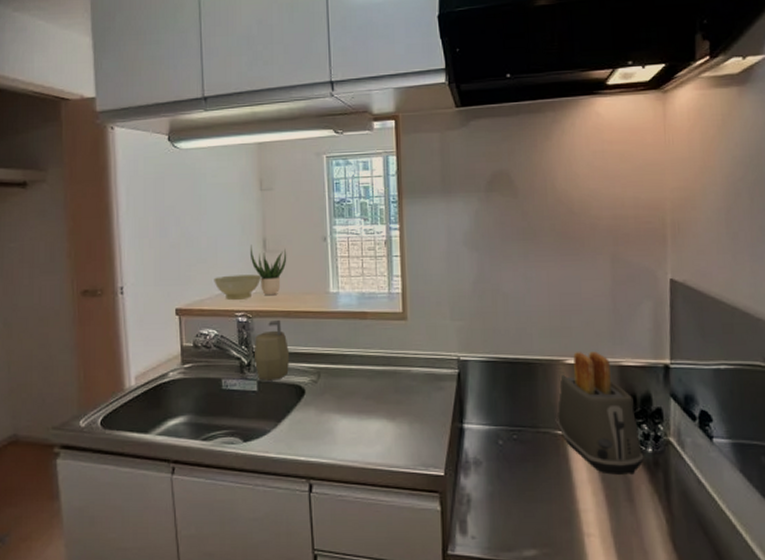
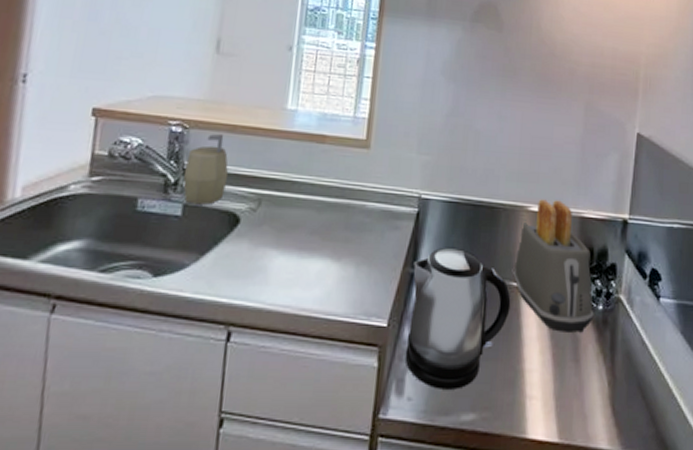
bowl: present [214,274,262,301] -> none [148,75,209,107]
potted plant: present [249,245,287,296] -> none [198,44,244,105]
kettle: none [461,402,558,529] -> present [405,247,511,389]

